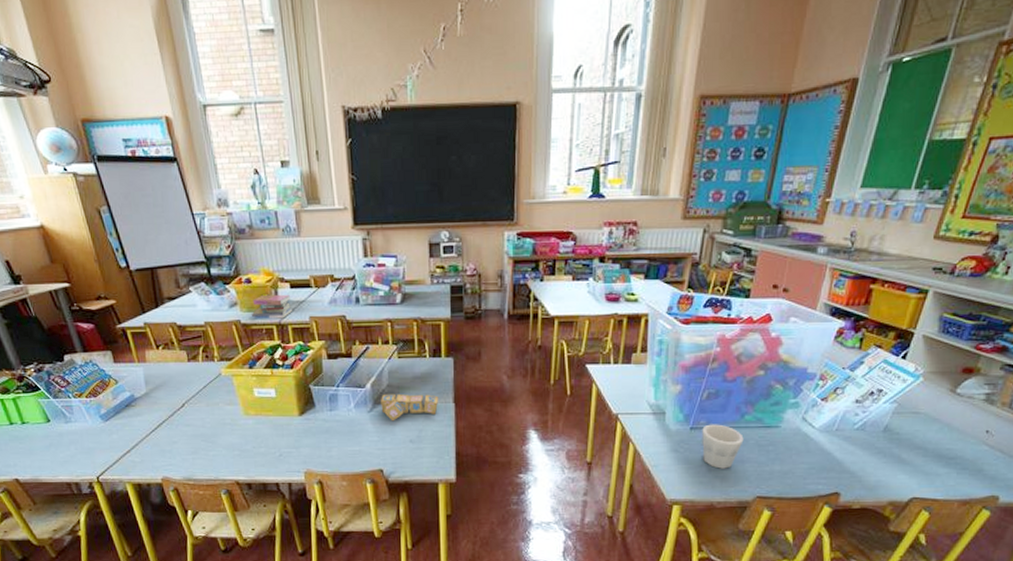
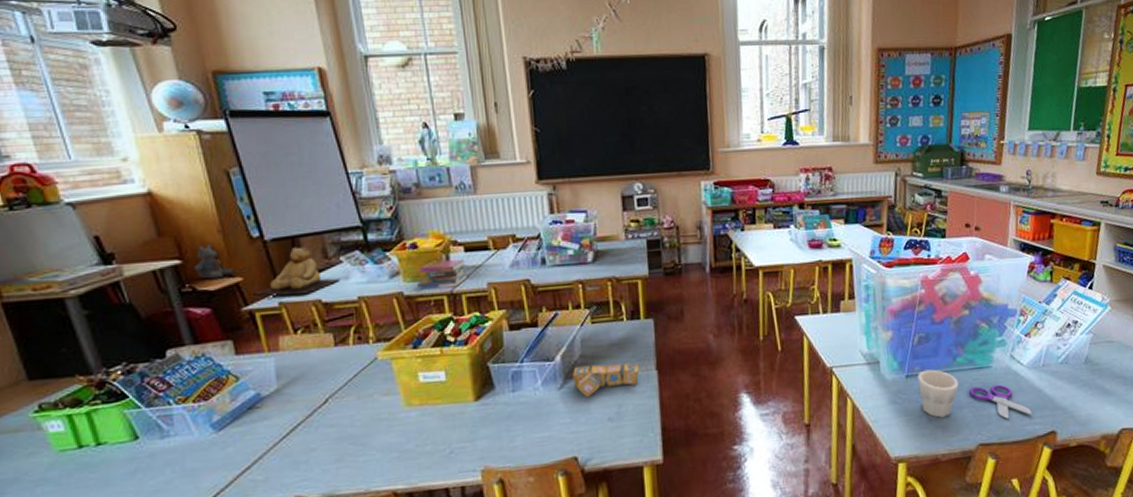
stuffed animal: none [79,271,109,301] -> present [195,244,234,279]
teddy bear: none [123,277,191,318] -> present [252,246,341,297]
scissors: none [753,444,817,476] -> present [969,384,1032,419]

